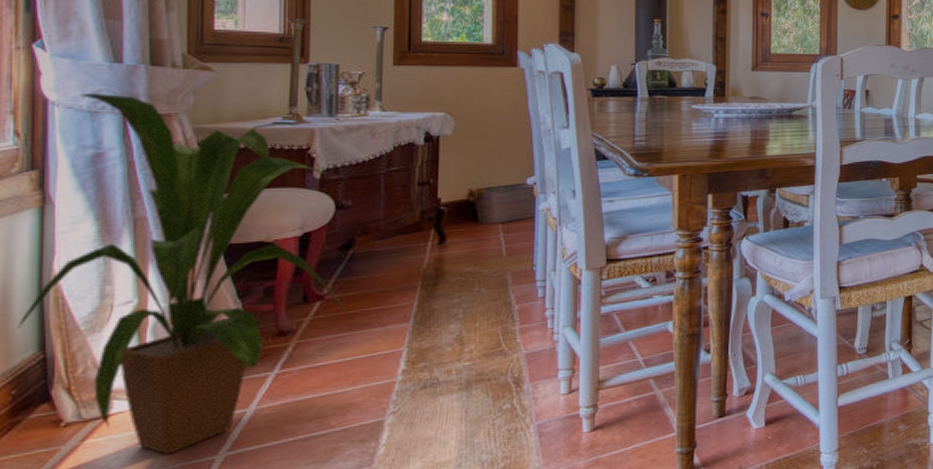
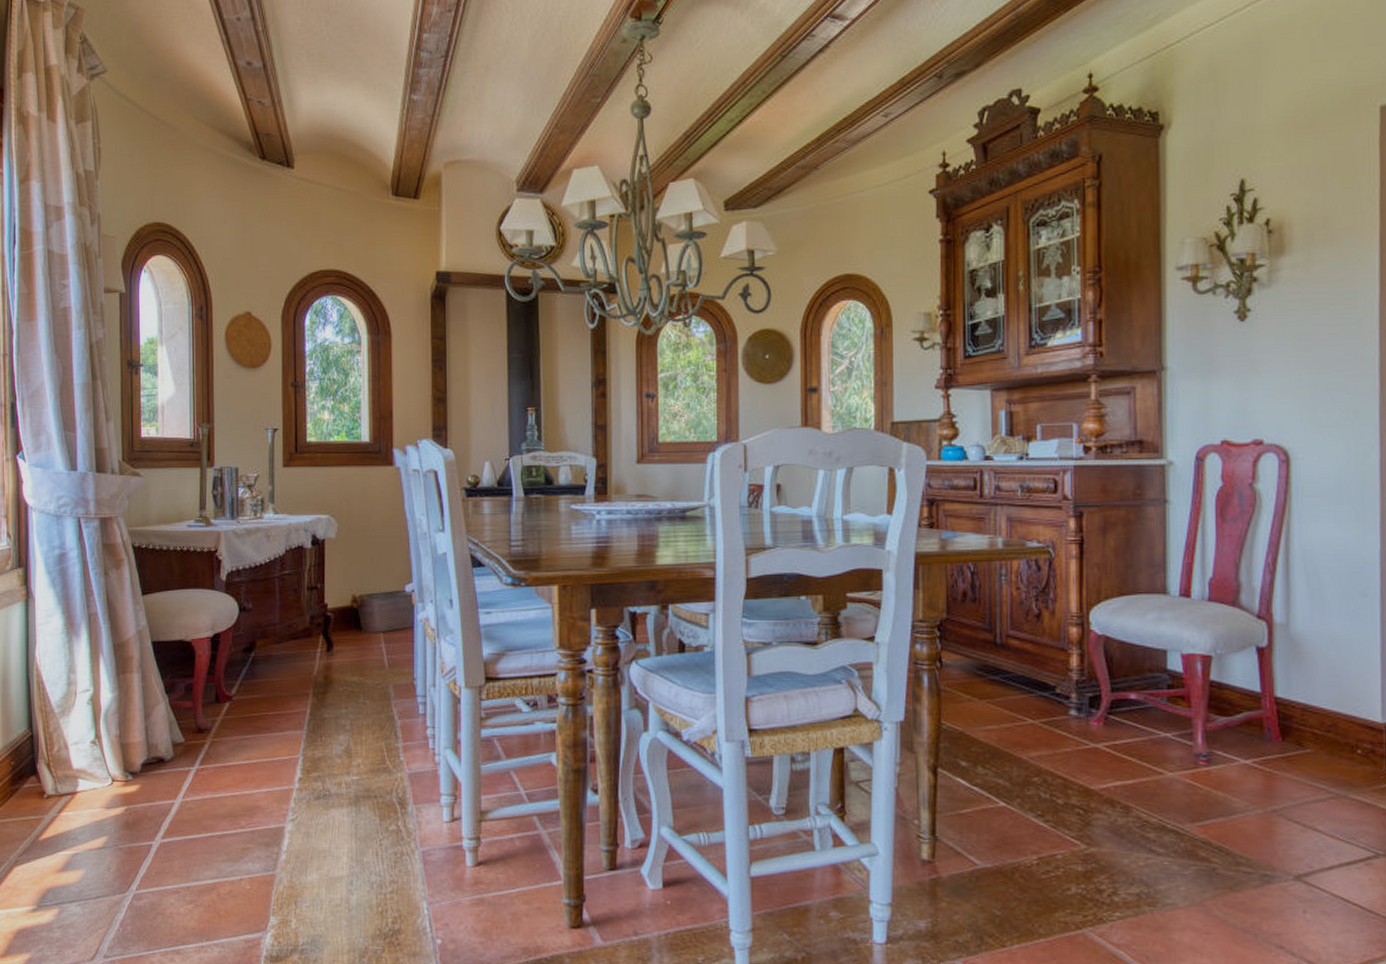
house plant: present [17,92,354,455] -> none [14,498,257,835]

